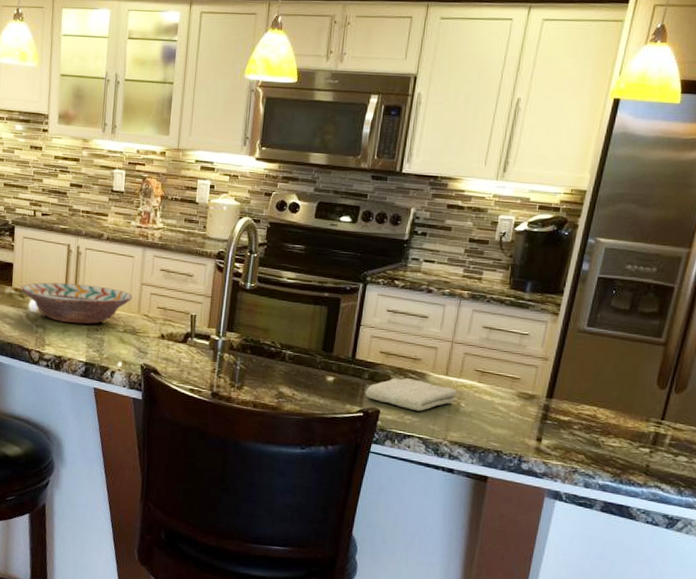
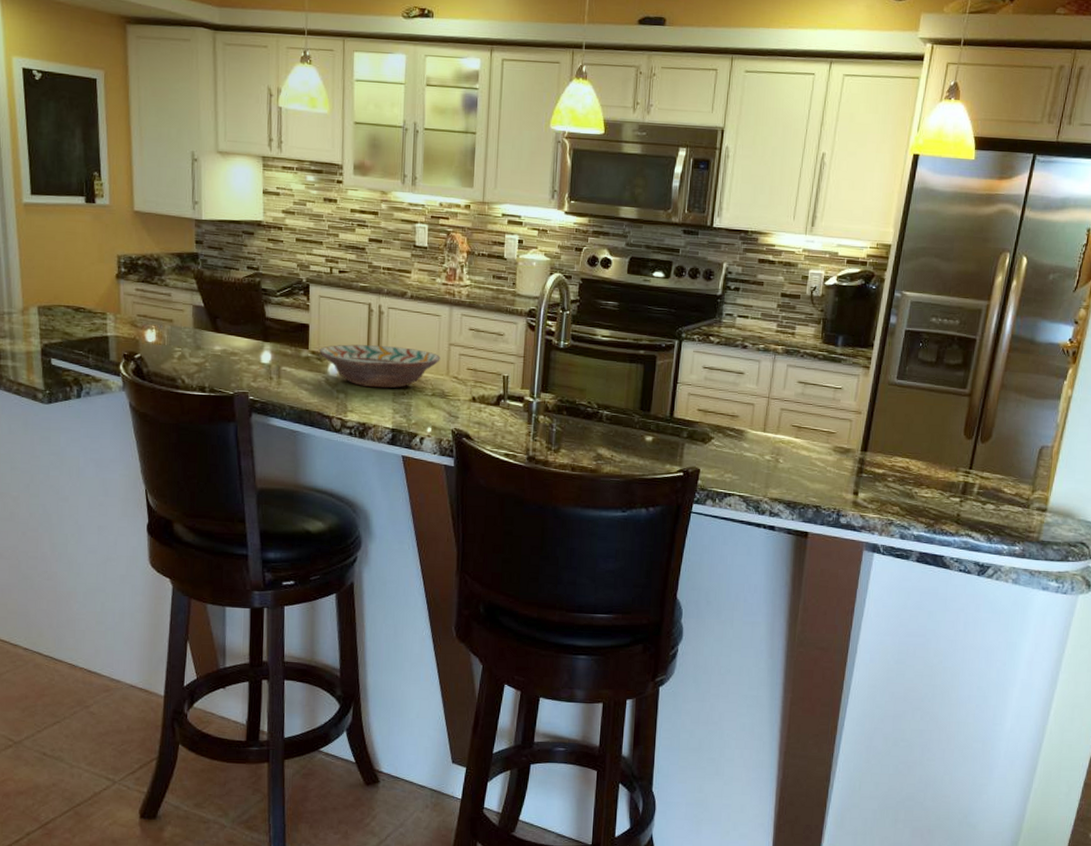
washcloth: present [365,377,458,411] -> none [685,435,776,469]

